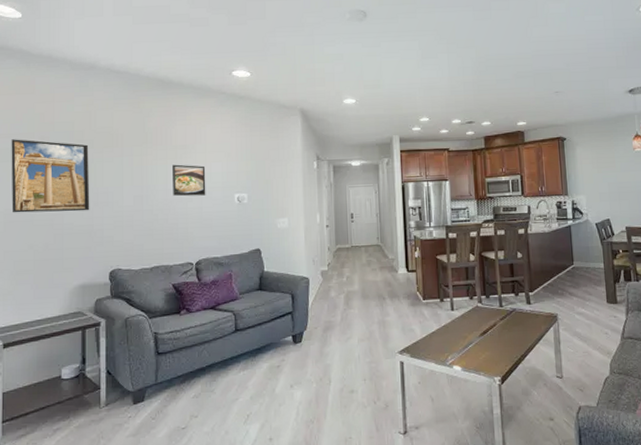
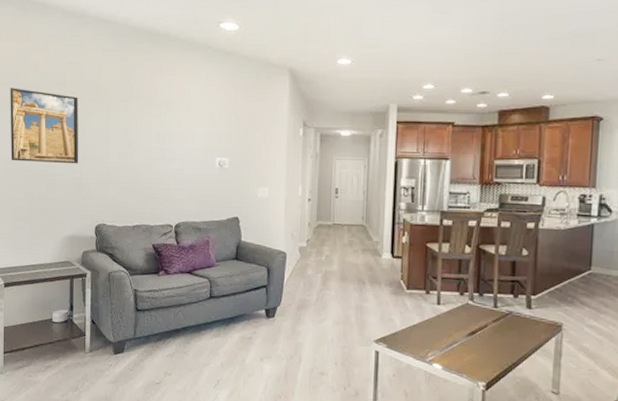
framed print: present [172,164,206,197] -> none [156,122,189,157]

